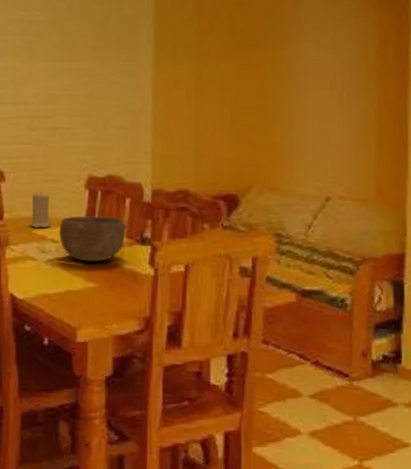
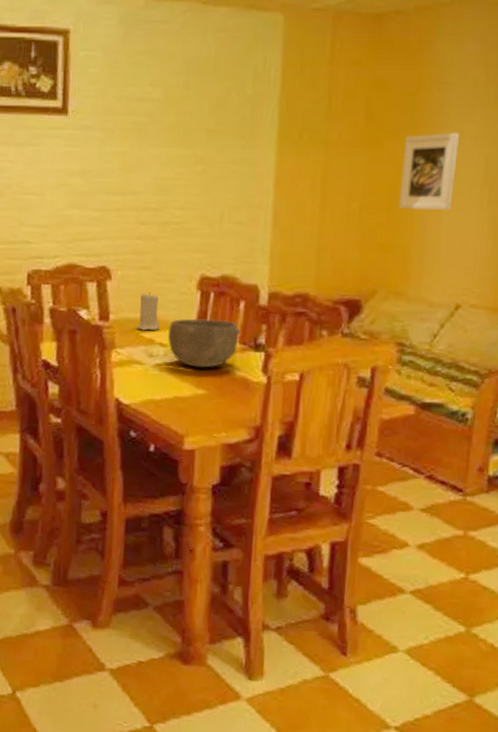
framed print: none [266,44,316,112] -> present [398,132,459,210]

